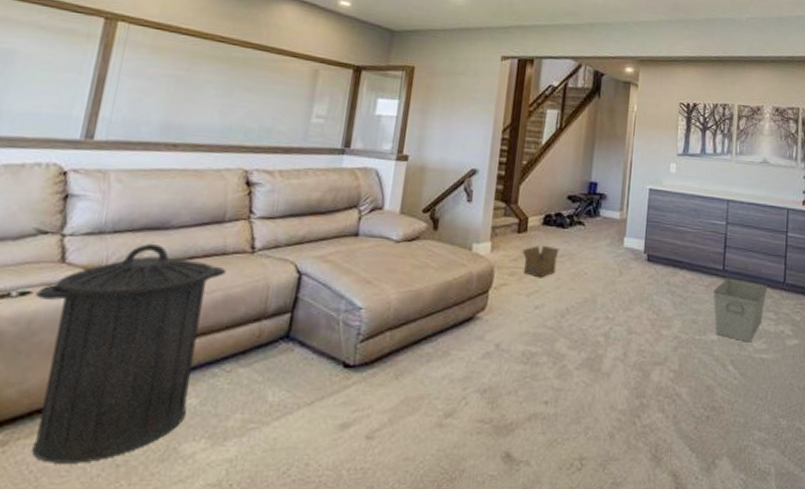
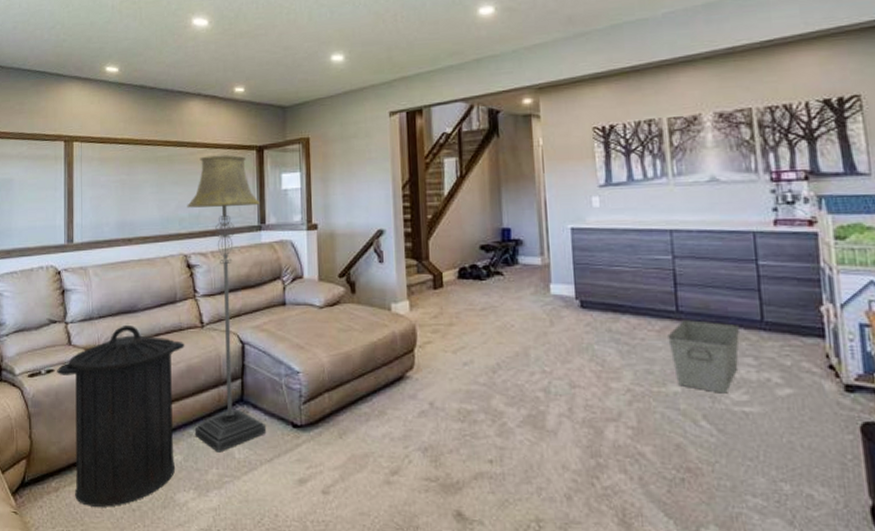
floor lamp: none [220,65,349,395] -> present [187,154,267,453]
cardboard box: present [522,245,560,278] -> none [441,299,480,334]

